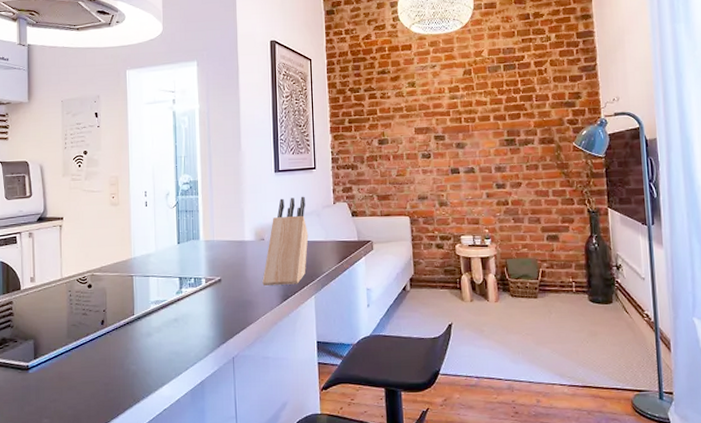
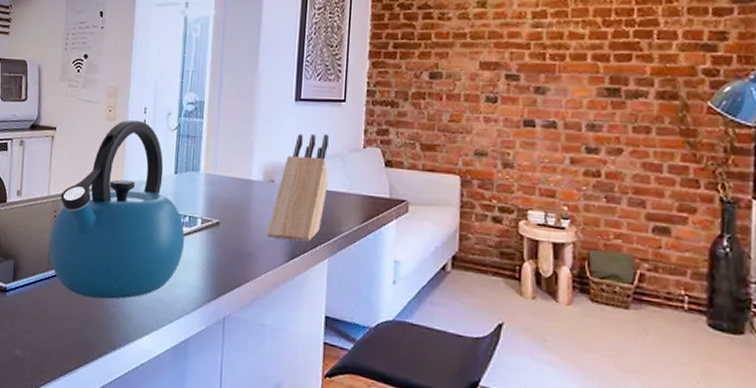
kettle: none [67,203,192,361] -> present [49,120,185,299]

